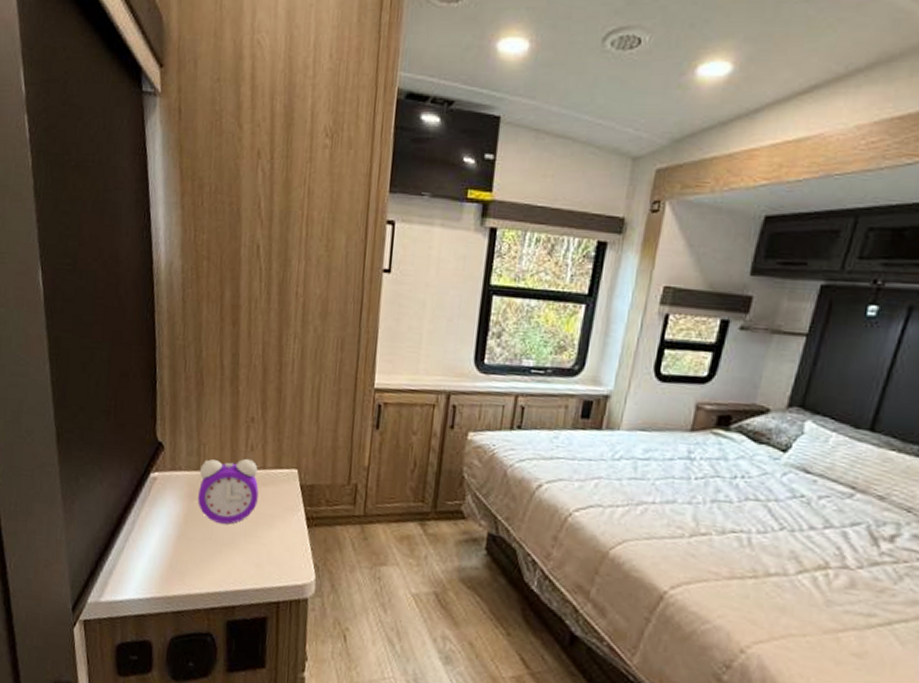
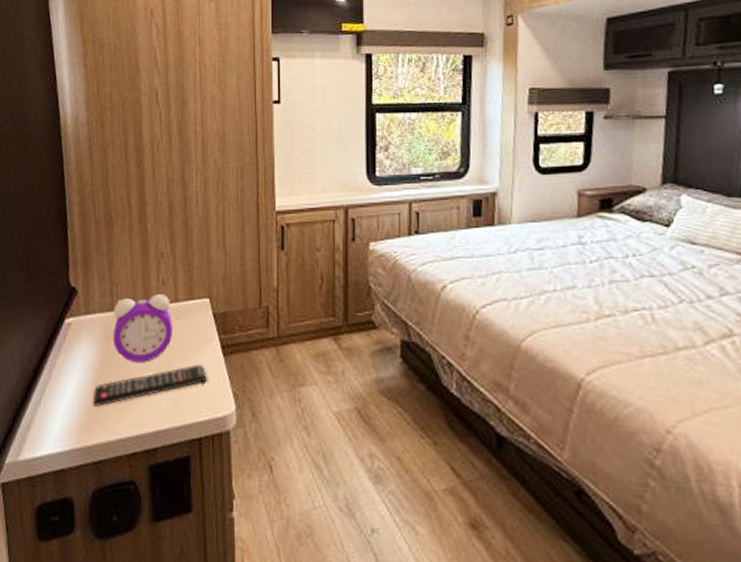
remote control: none [174,532,289,561] -> present [92,364,207,406]

